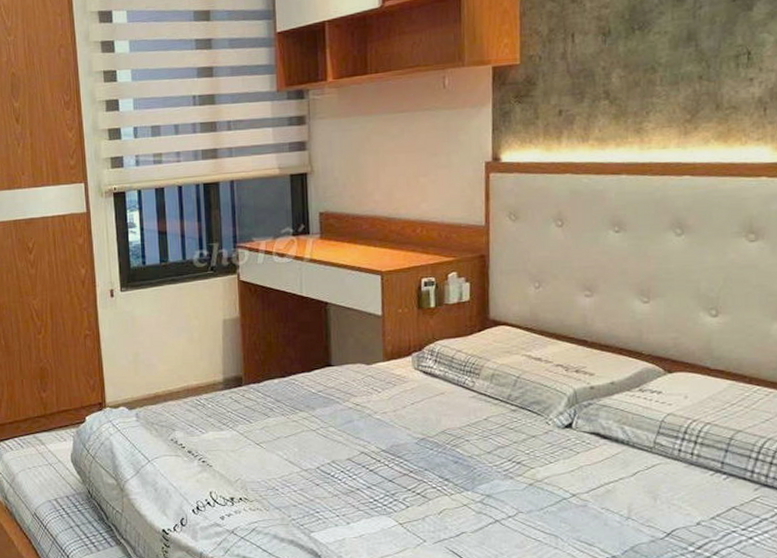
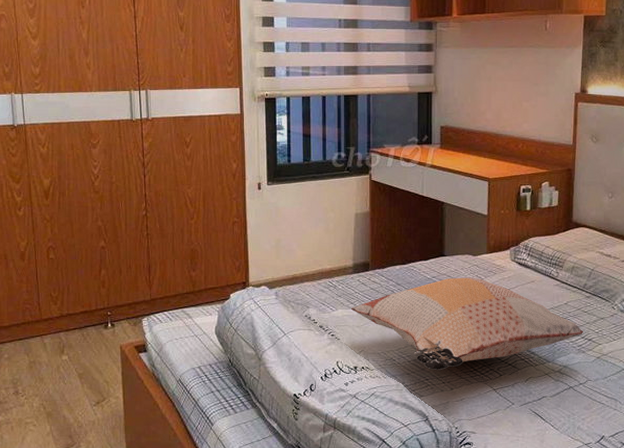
decorative pillow: none [223,390,511,502] -> present [350,277,584,371]

